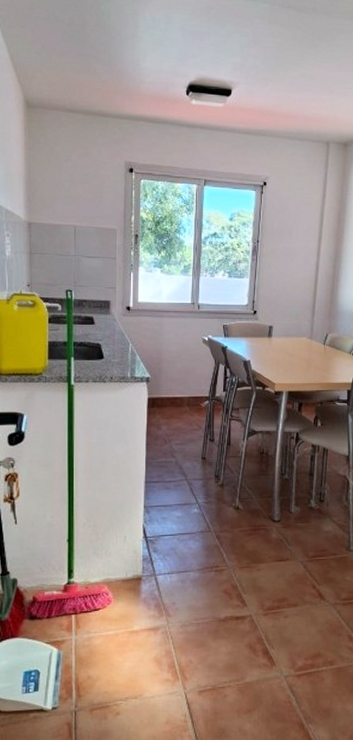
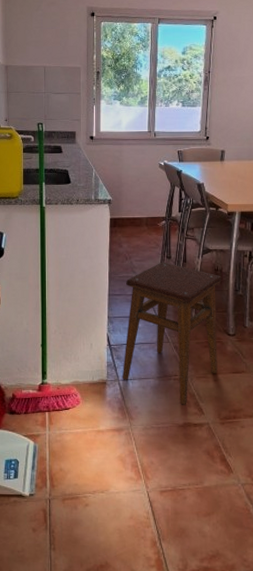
stool: none [158,445,267,598] -> present [122,262,222,405]

